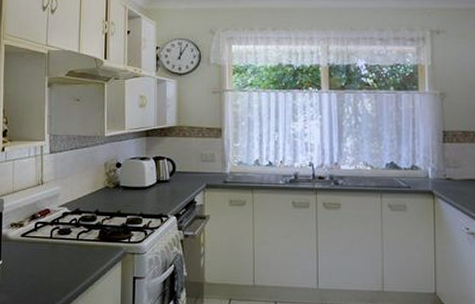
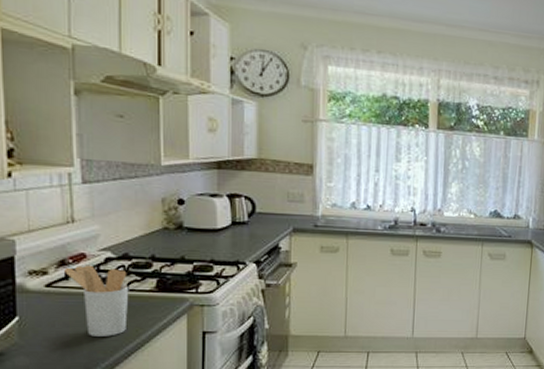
utensil holder: none [35,218,79,279] -> present [65,265,129,337]

